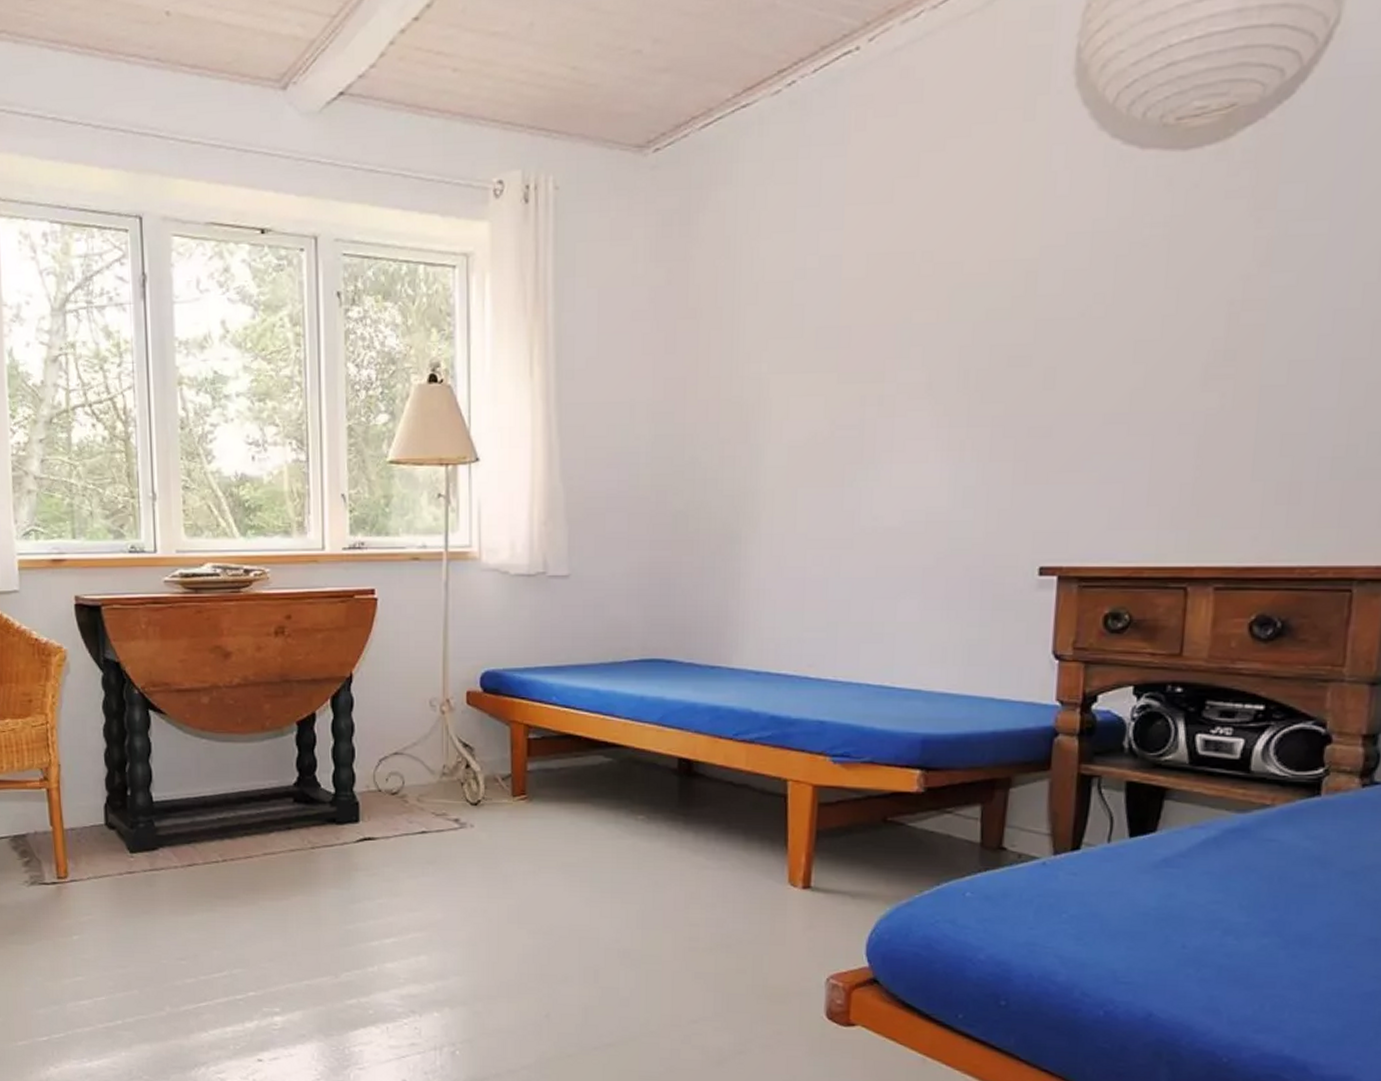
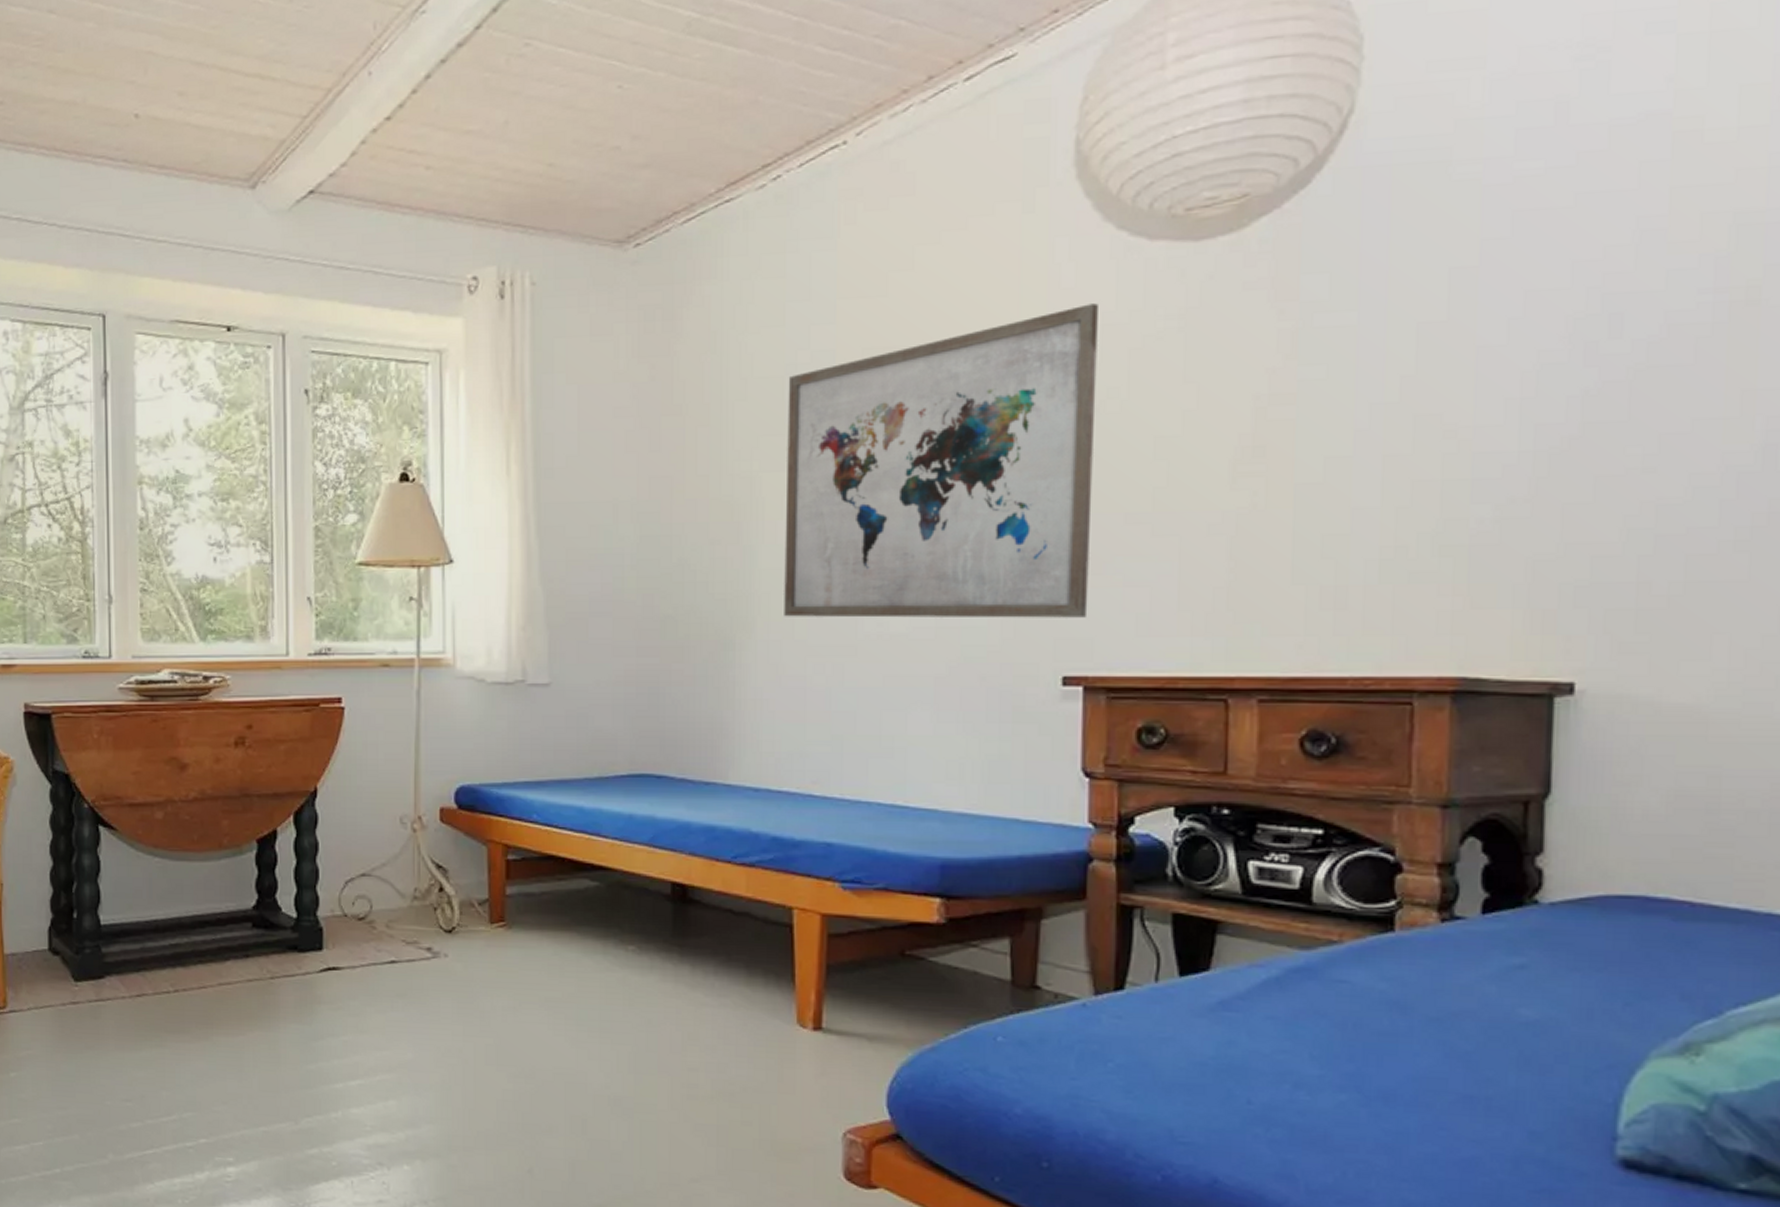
wall art: none [787,211,1090,513] -> present [784,303,1098,618]

